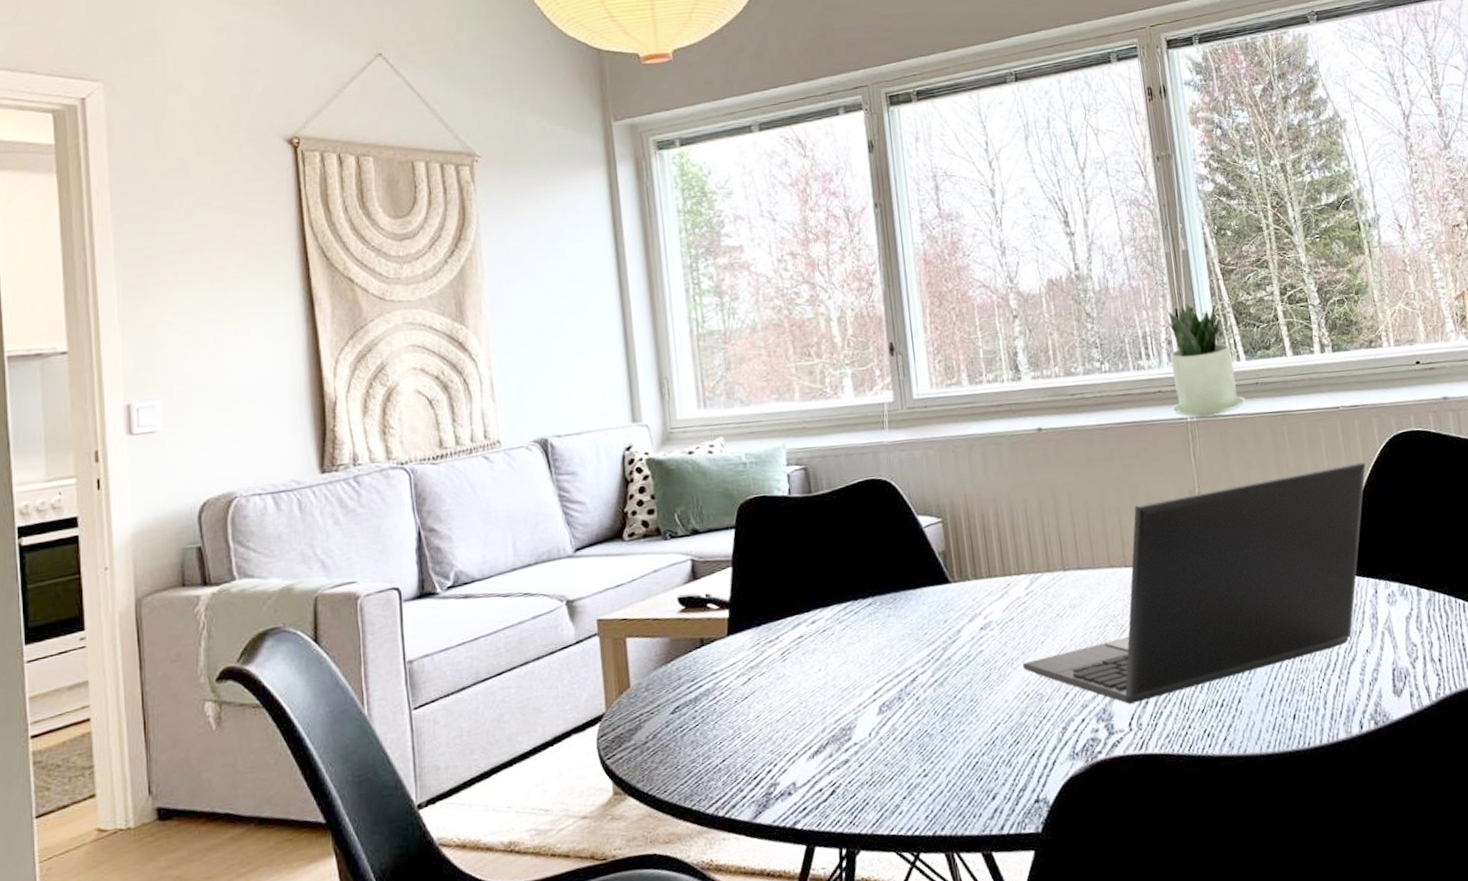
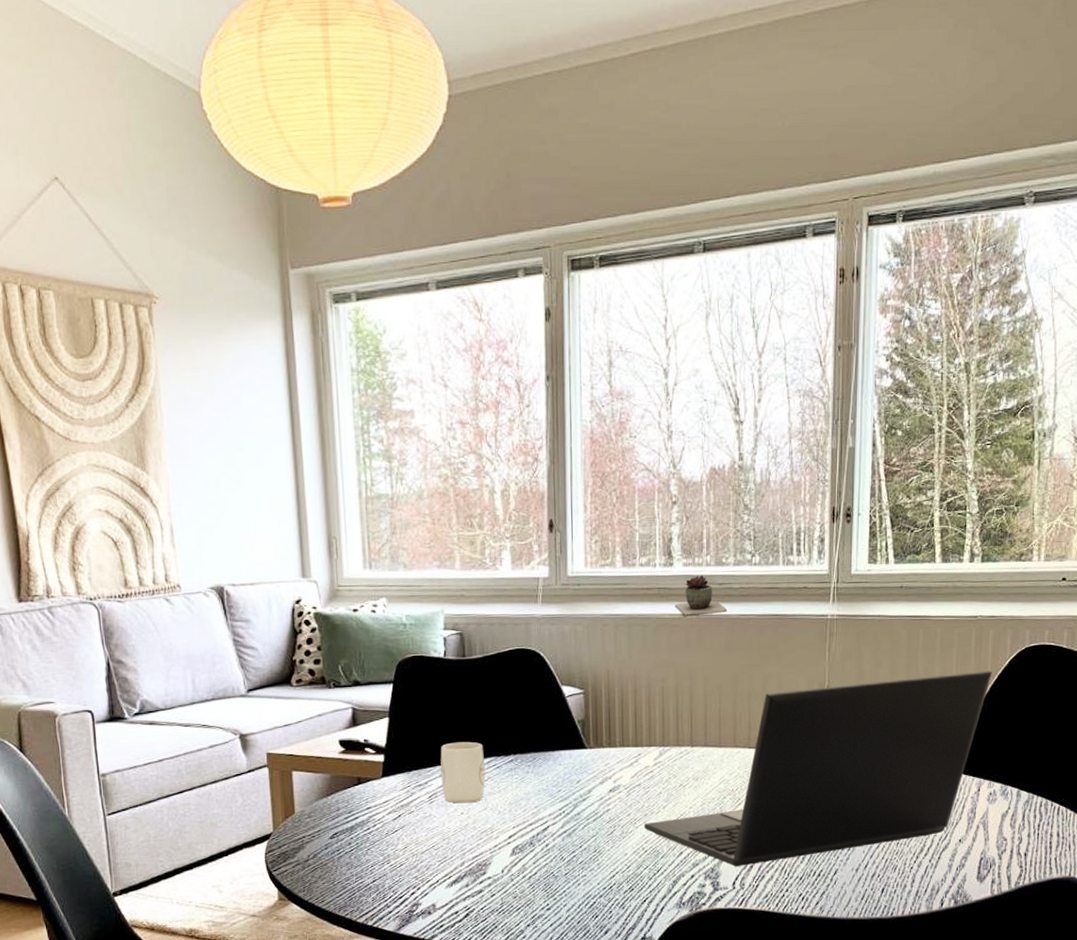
mug: none [790,586,843,659] -> present [440,741,486,803]
succulent plant: none [1028,387,1082,432] -> present [675,575,727,617]
planter: present [1167,303,1245,418] -> none [814,502,887,615]

